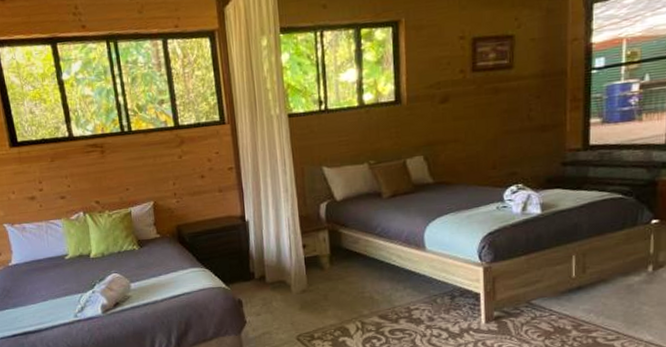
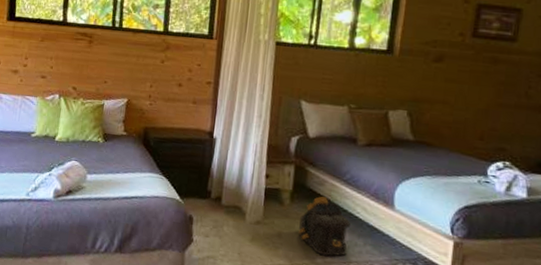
backpack: none [342,254,390,308] -> present [299,196,351,256]

